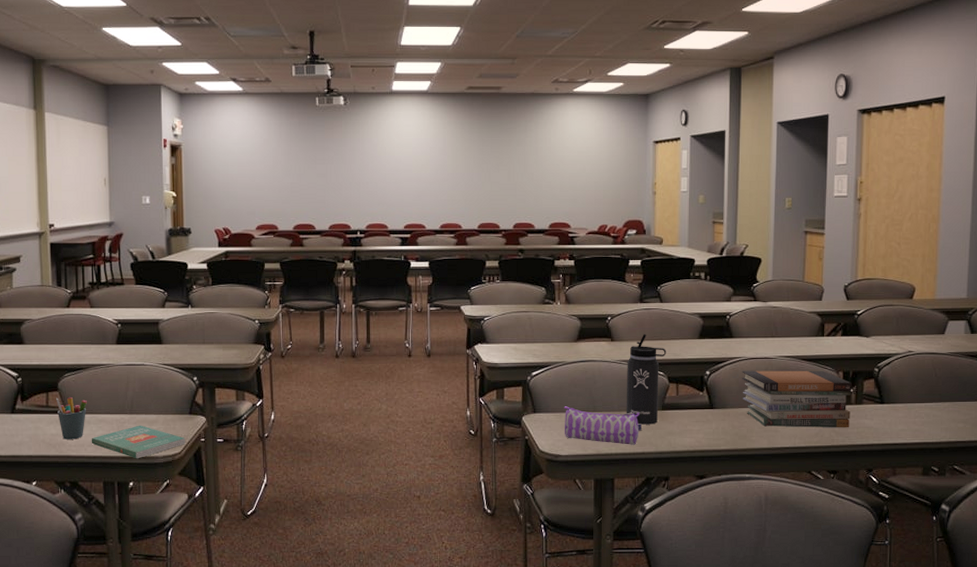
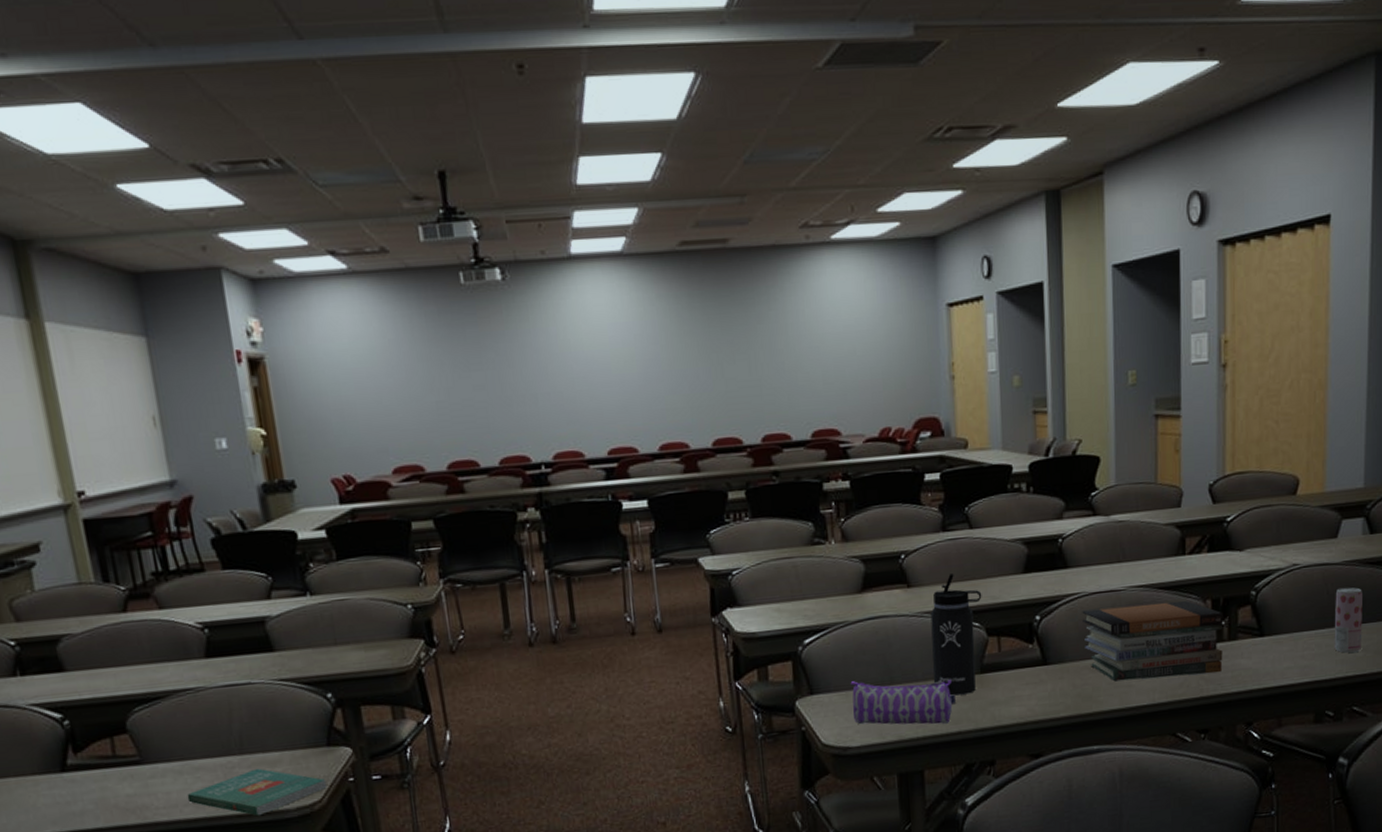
pen holder: present [56,396,87,439] -> none [126,739,175,801]
beverage can: none [940,372,964,423] -> present [1334,587,1362,653]

